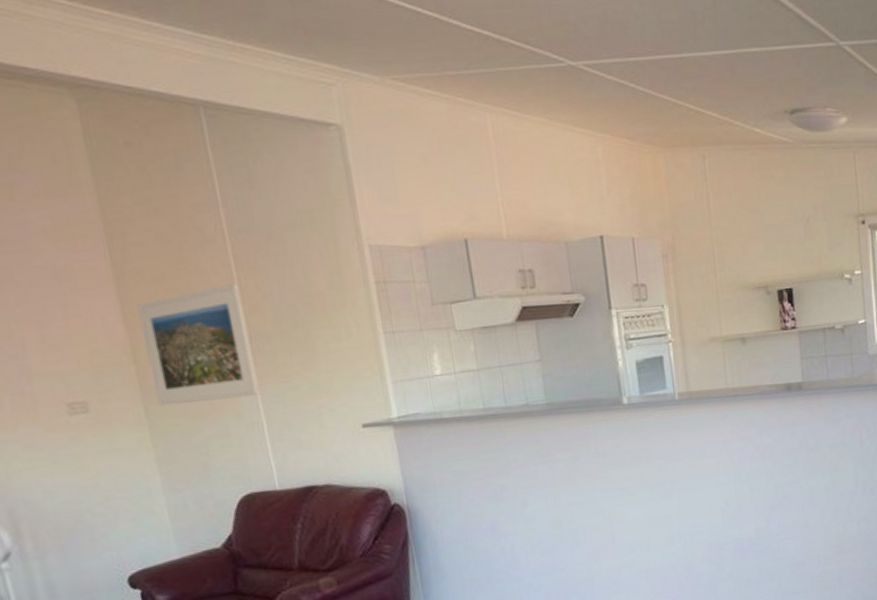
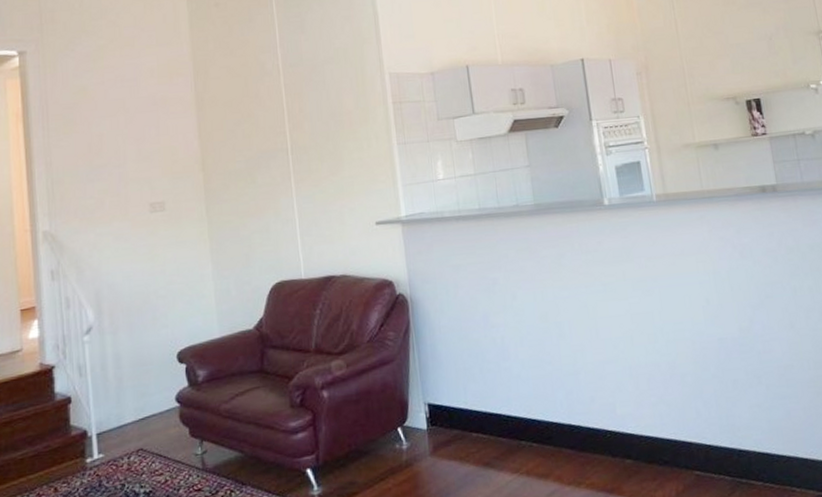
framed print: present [137,284,260,407] -> none [210,107,295,206]

